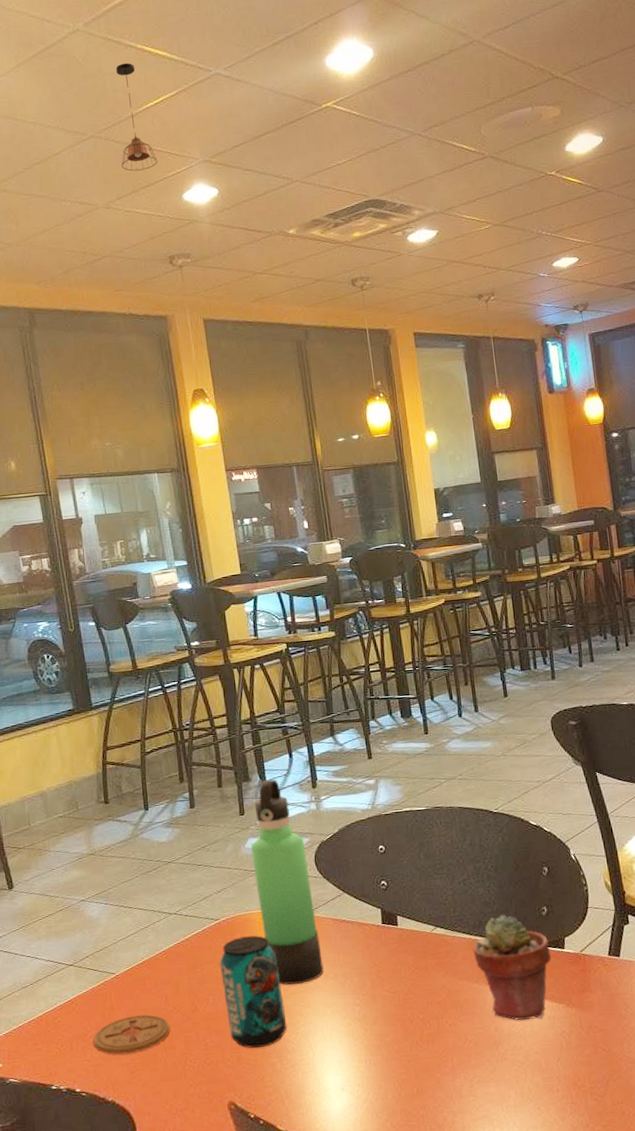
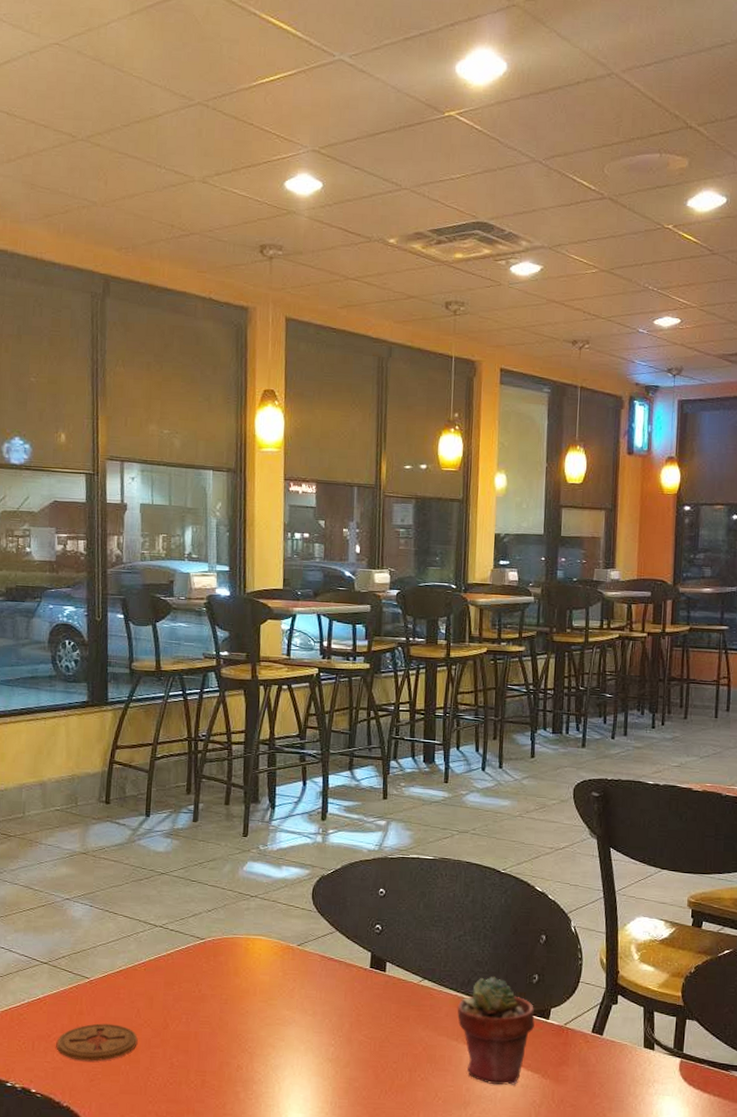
pendant light: present [115,62,158,171] -> none [225,31,264,149]
beverage can: present [219,935,288,1049] -> none [197,960,258,1075]
thermos bottle: present [251,779,324,985] -> none [248,804,305,1016]

